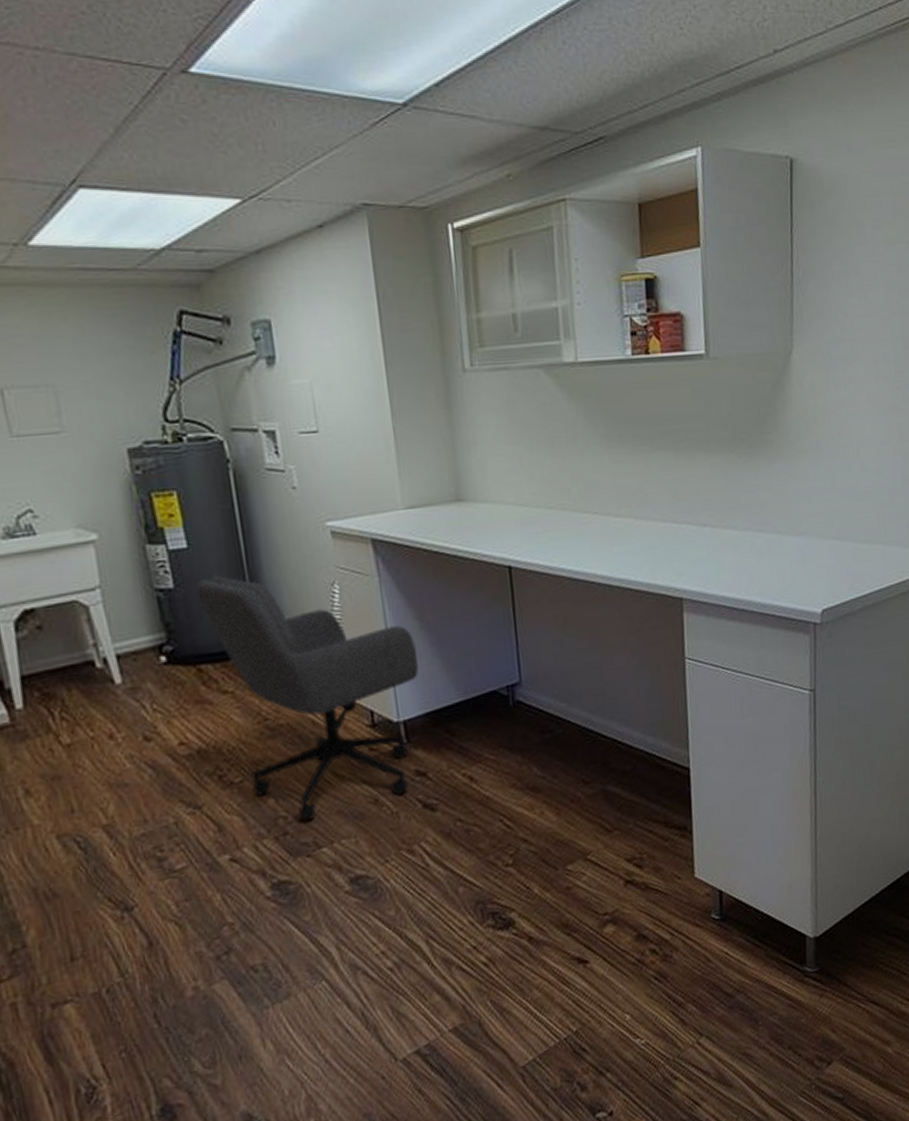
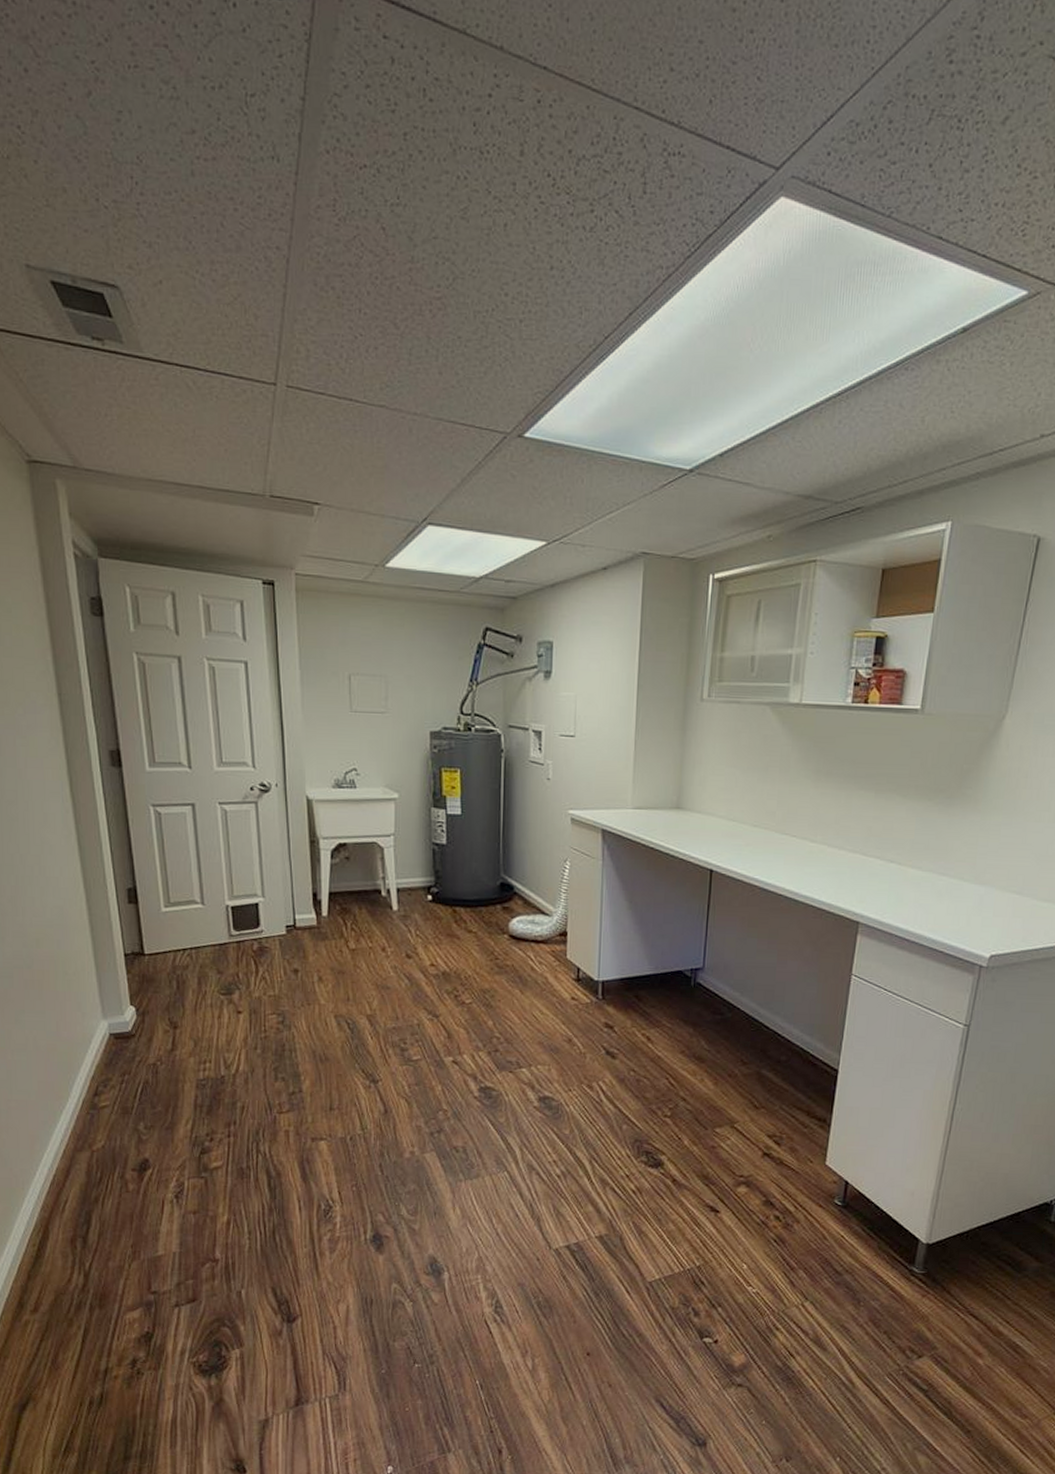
office chair: present [195,575,419,821] -> none [462,839,623,1044]

